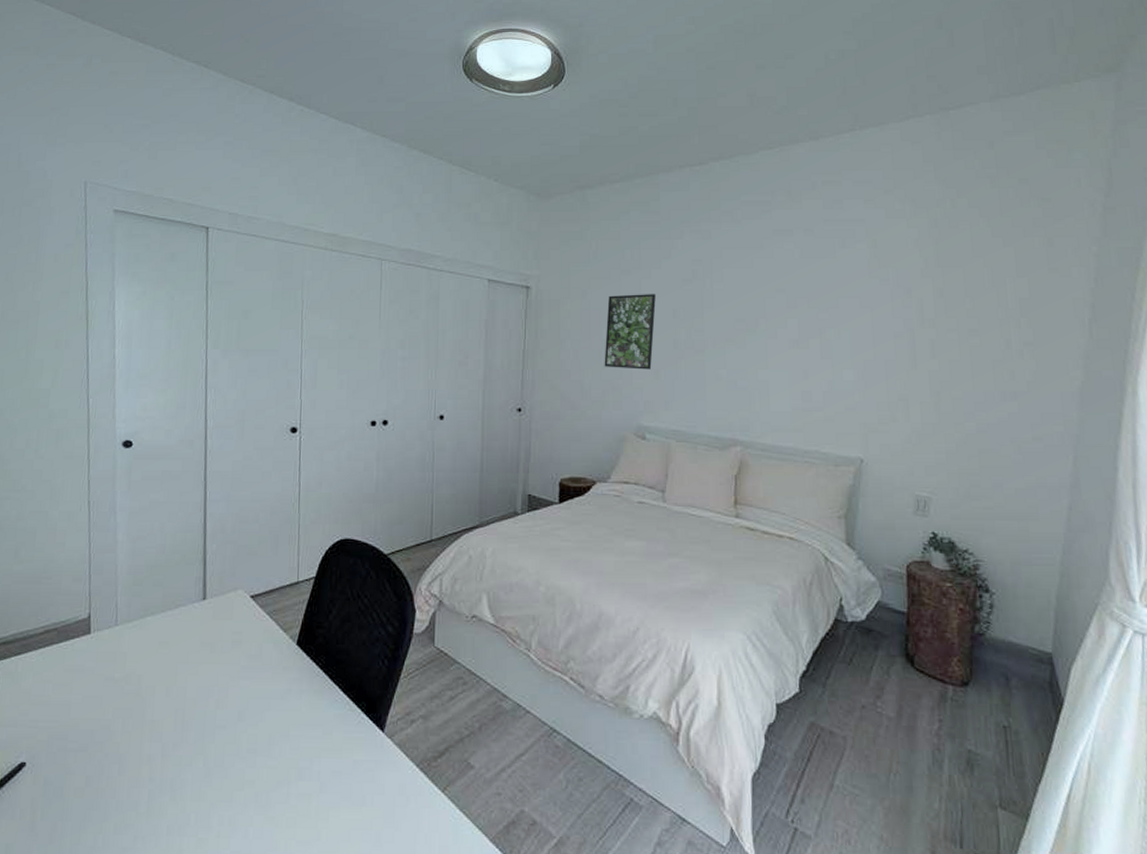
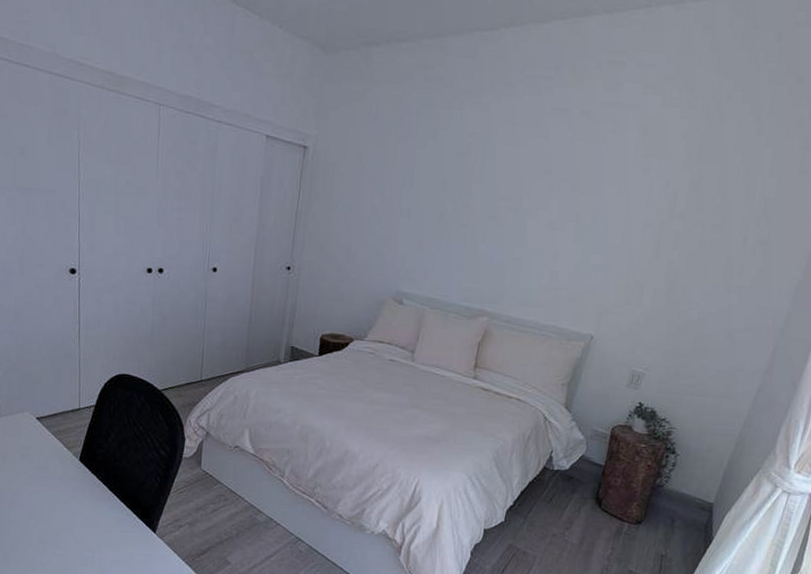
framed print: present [604,294,656,370] -> none [372,162,429,239]

